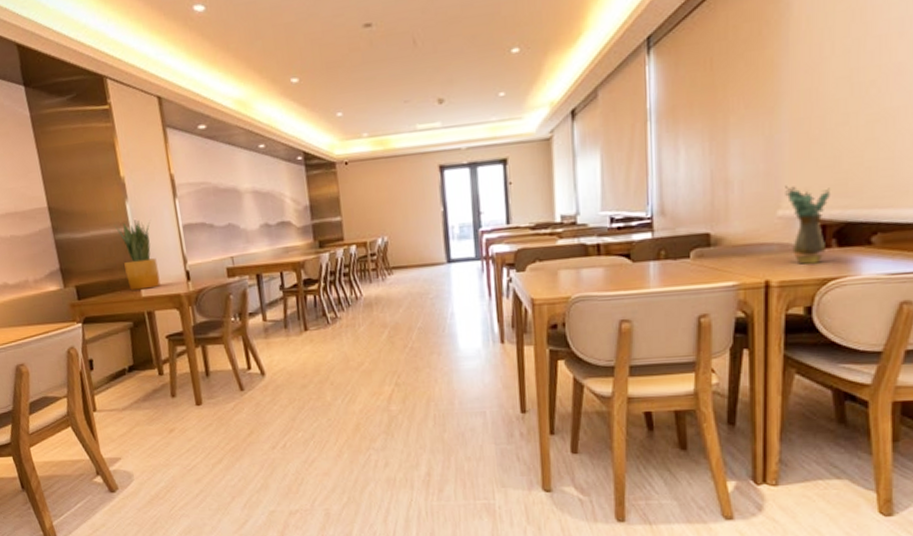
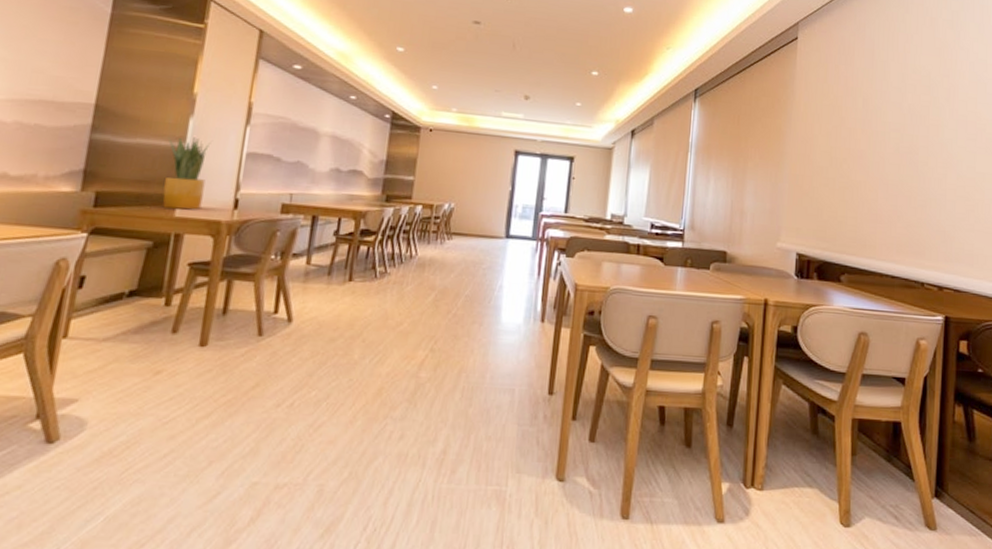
vase: present [785,185,831,266] -> none [783,224,815,291]

